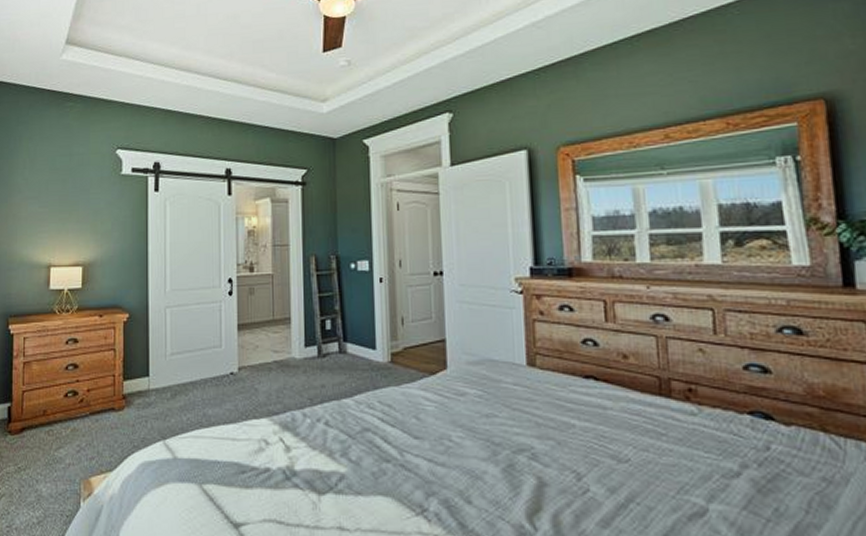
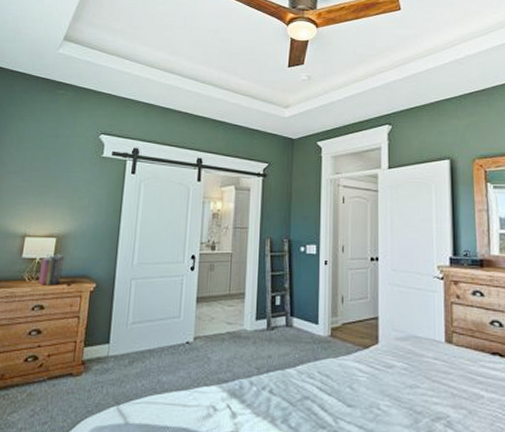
books: none [68,283,92,318] -> present [38,253,64,286]

